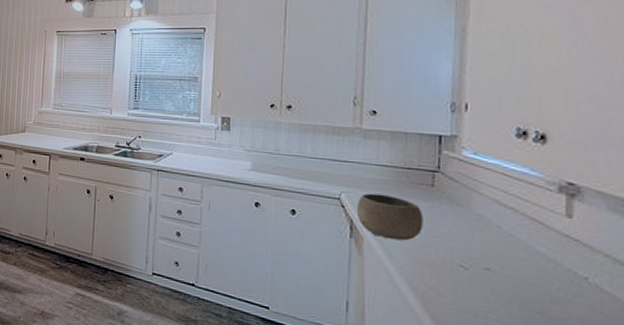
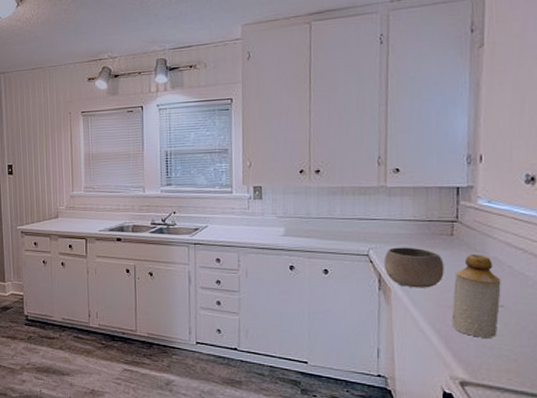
bottle: none [430,207,488,304] -> present [451,253,501,338]

